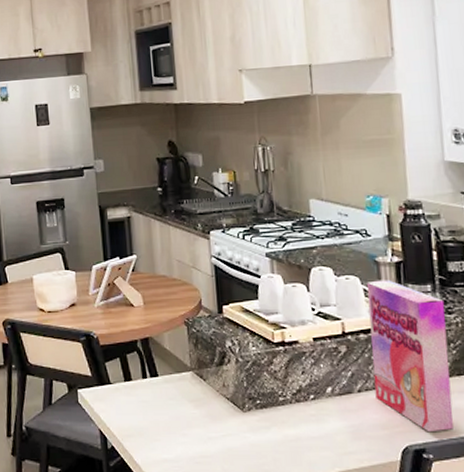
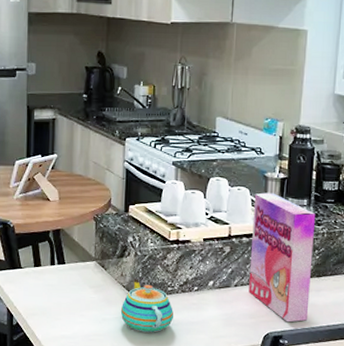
teapot: none [227,389,291,452] -> present [120,278,174,333]

